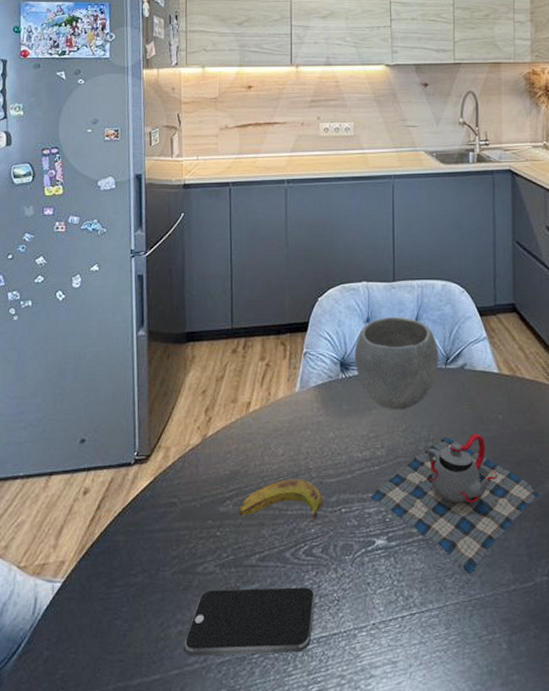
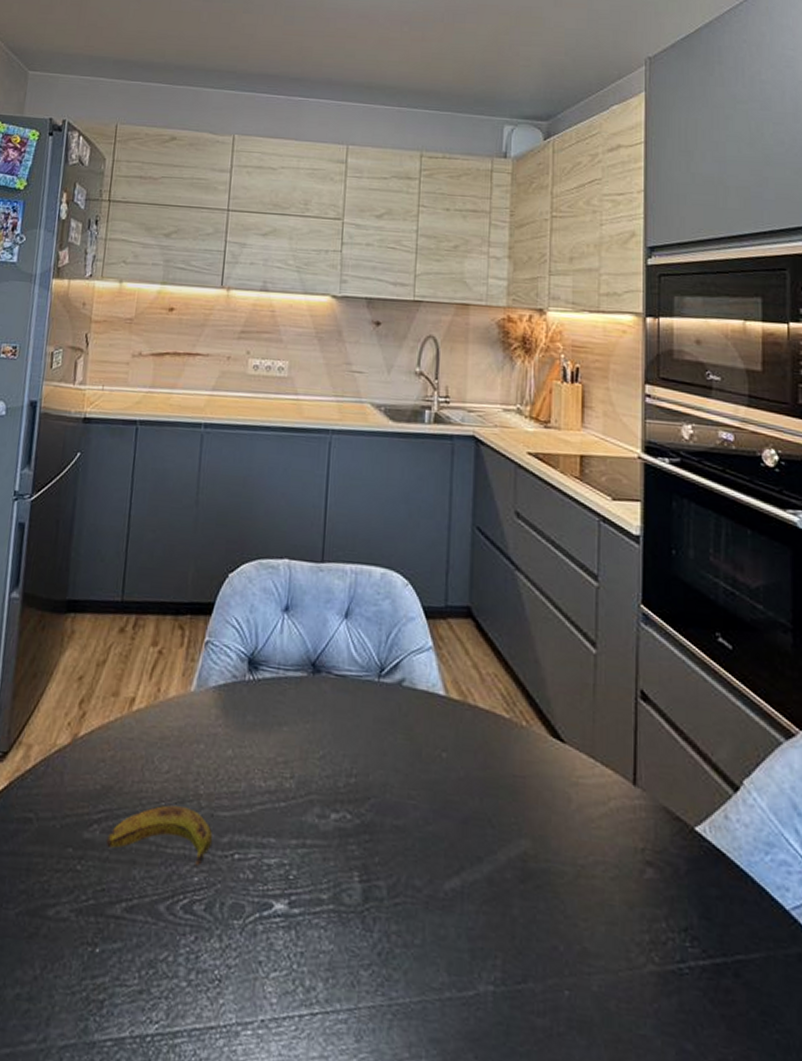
smartphone: present [184,587,316,656] -> none [20,943,192,1047]
bowl: present [354,316,439,410] -> none [266,606,371,731]
teapot: present [370,434,540,575] -> none [272,773,490,969]

